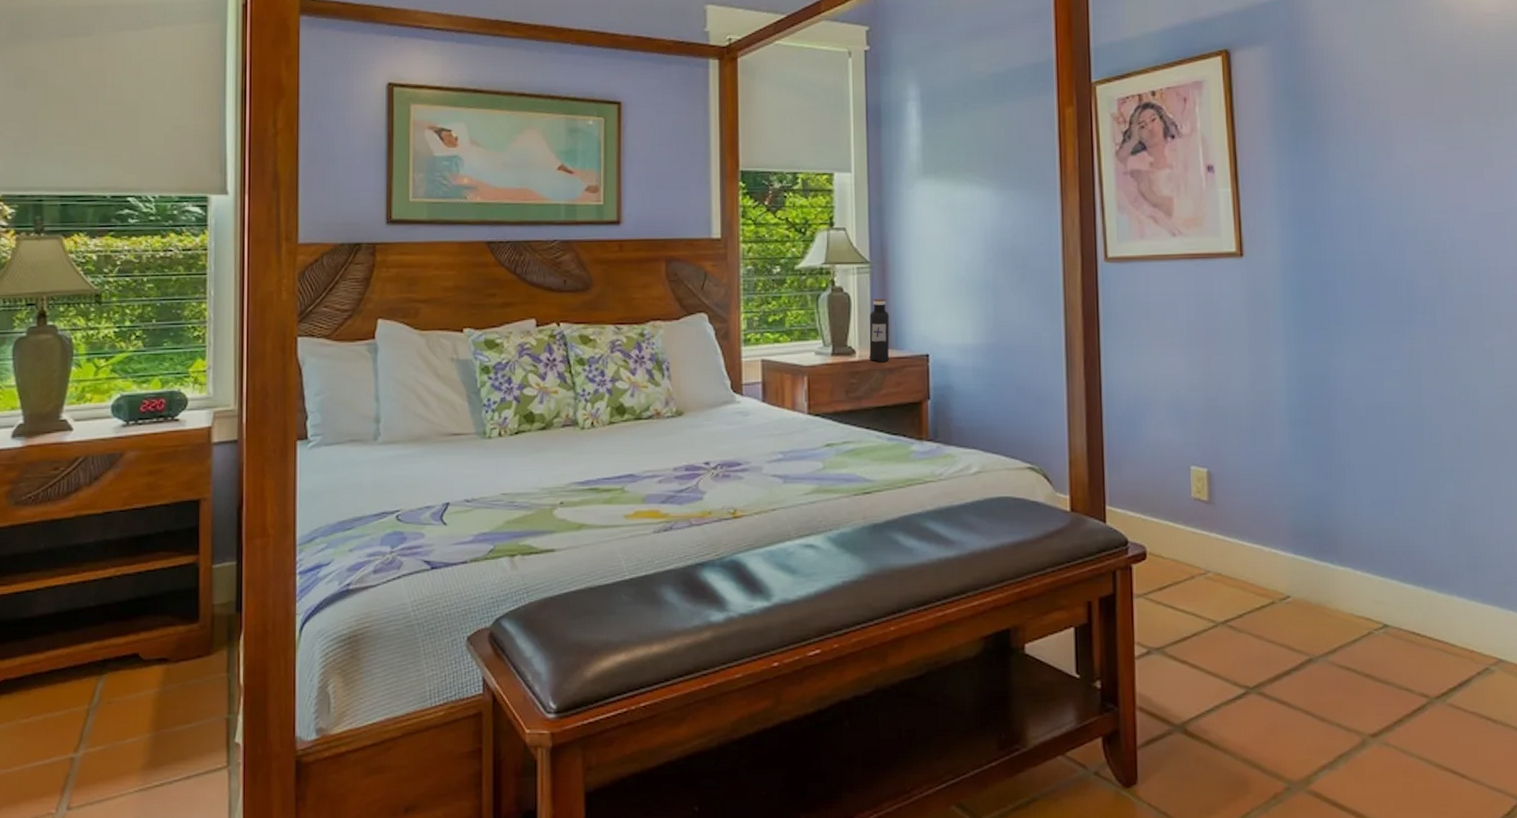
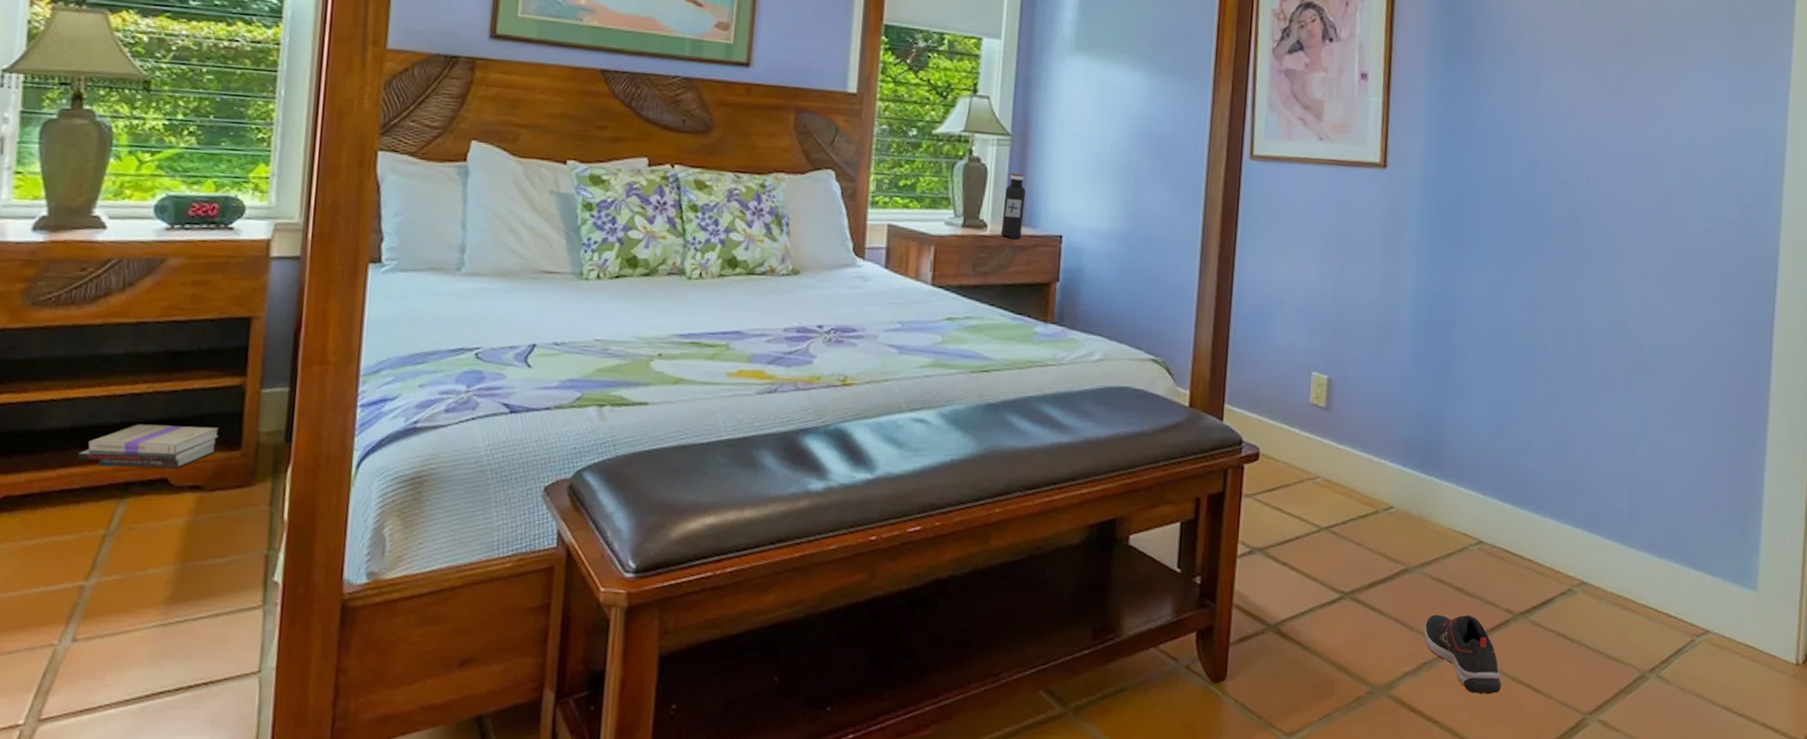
books: none [62,603,179,646] -> present [78,424,219,469]
athletic shoe: none [1336,702,1425,784] -> present [1423,614,1501,695]

